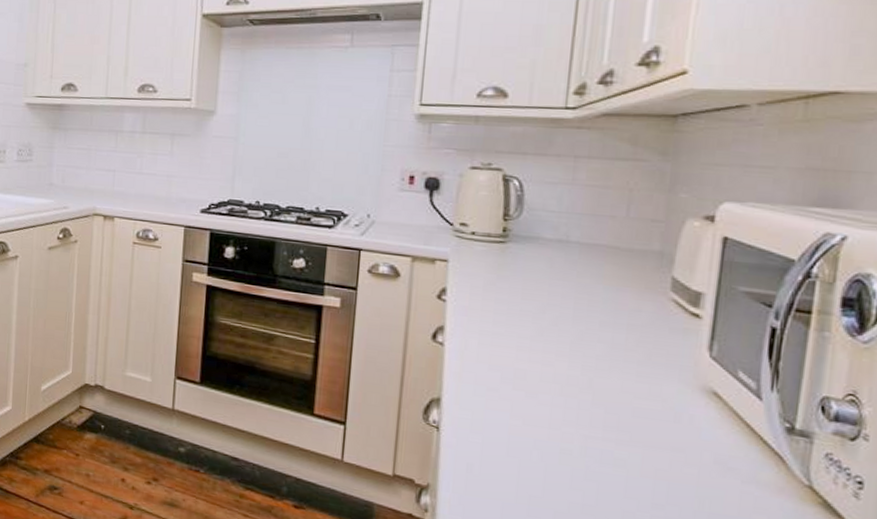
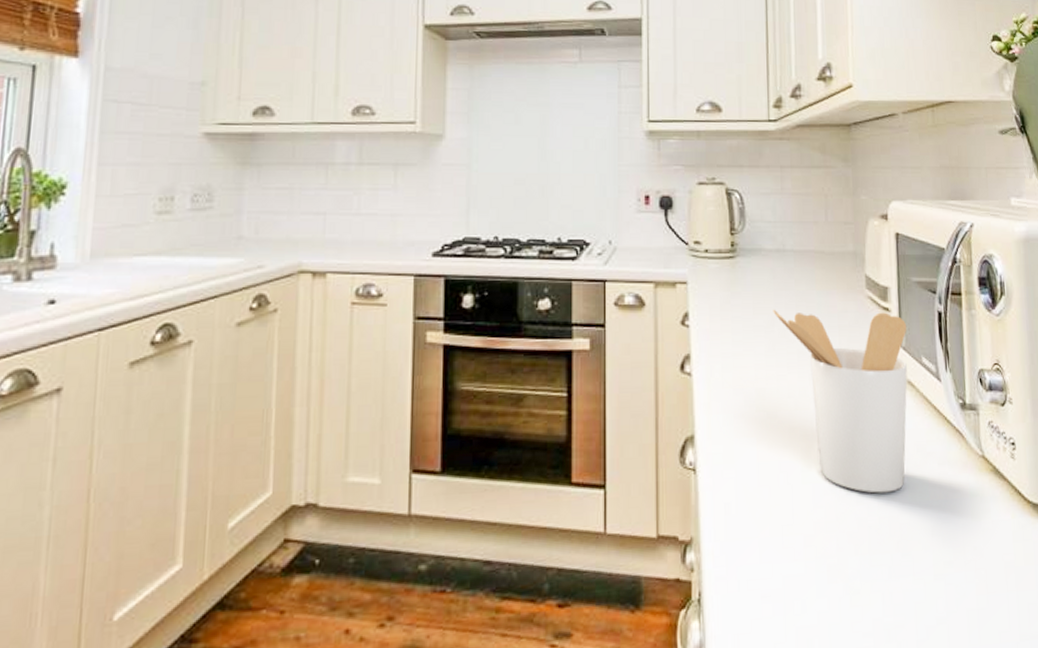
utensil holder: none [545,297,723,496] -> present [773,309,908,494]

